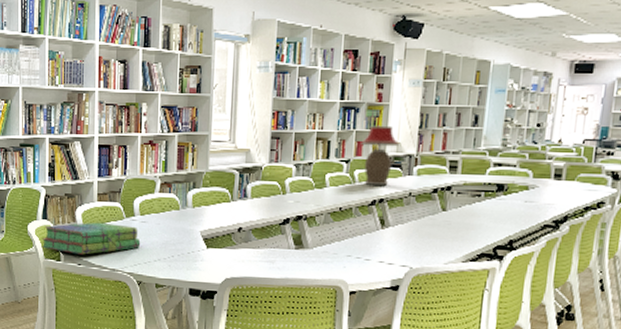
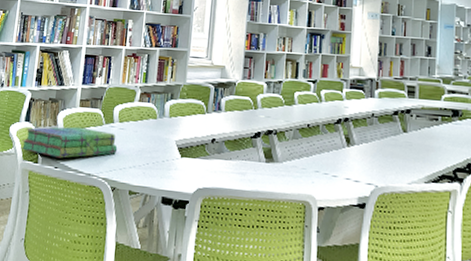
table lamp: present [361,125,399,185] -> none [326,50,361,106]

